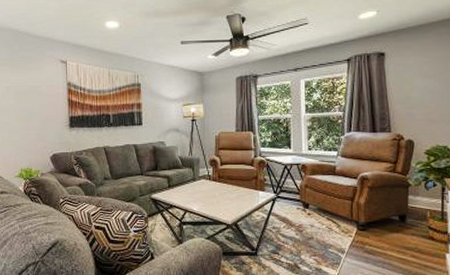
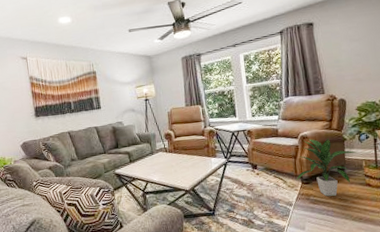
indoor plant: none [351,181,423,247] -> present [296,138,358,196]

